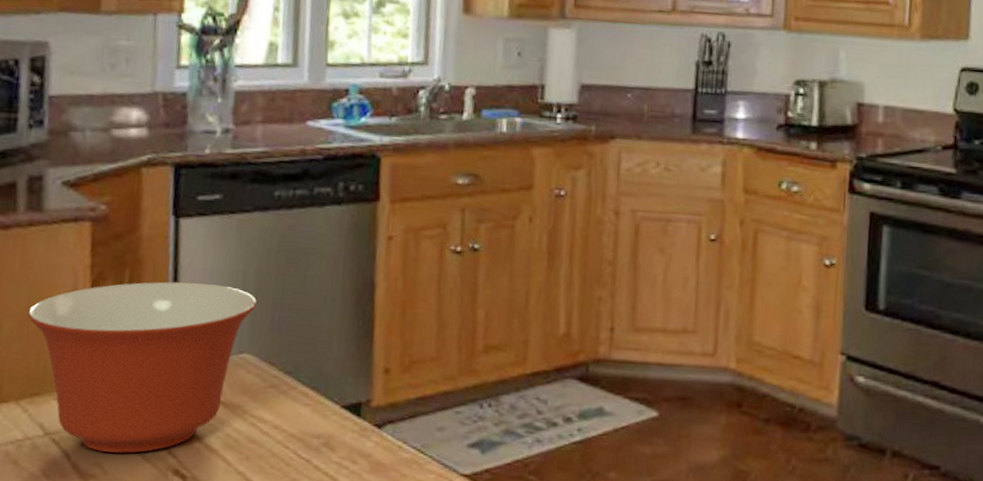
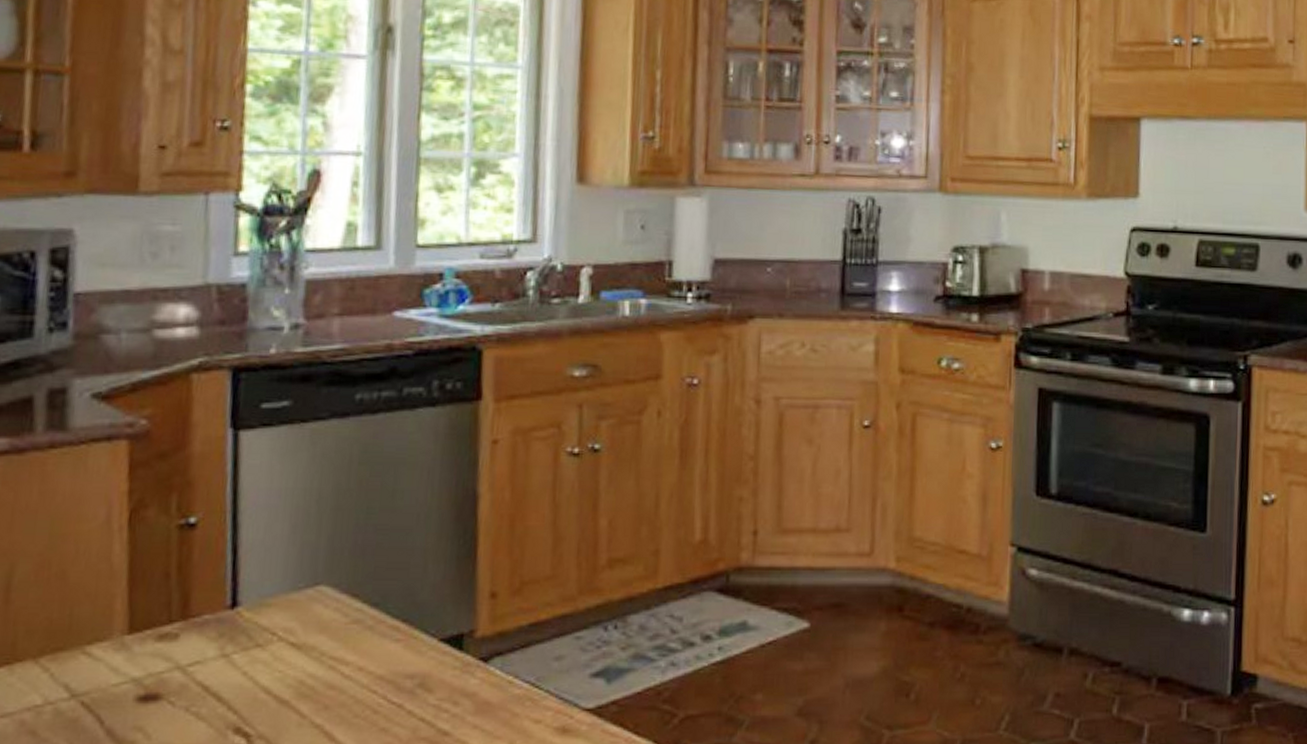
mixing bowl: present [26,281,258,453] -> none [46,505,336,713]

